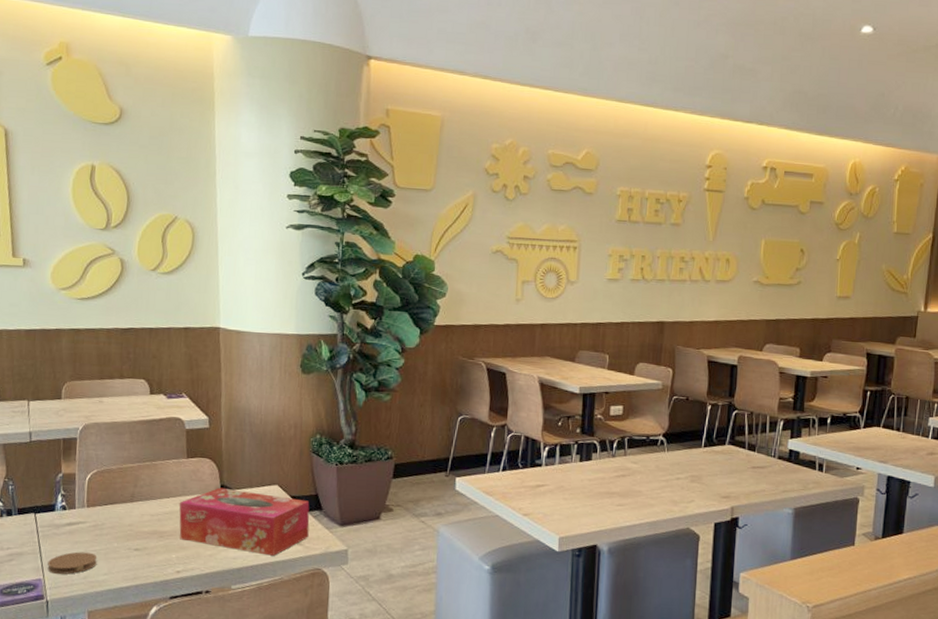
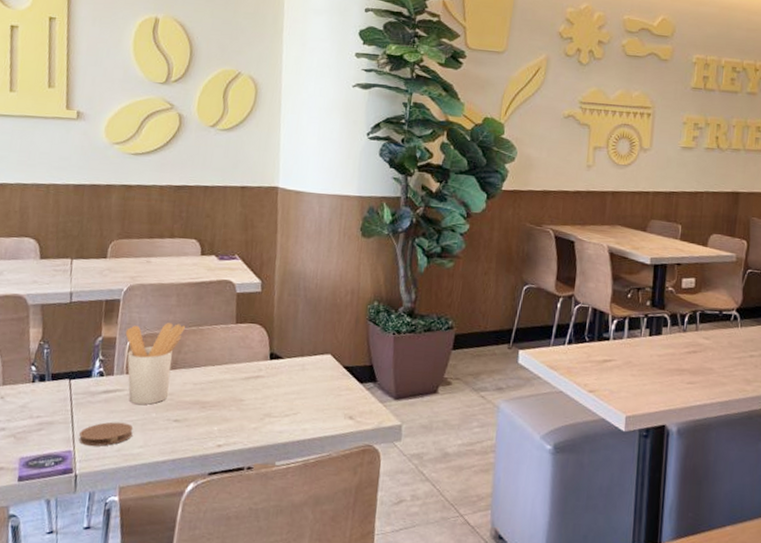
utensil holder: none [83,459,139,535] -> present [125,323,185,405]
tissue box: present [179,487,310,556] -> none [223,355,364,430]

